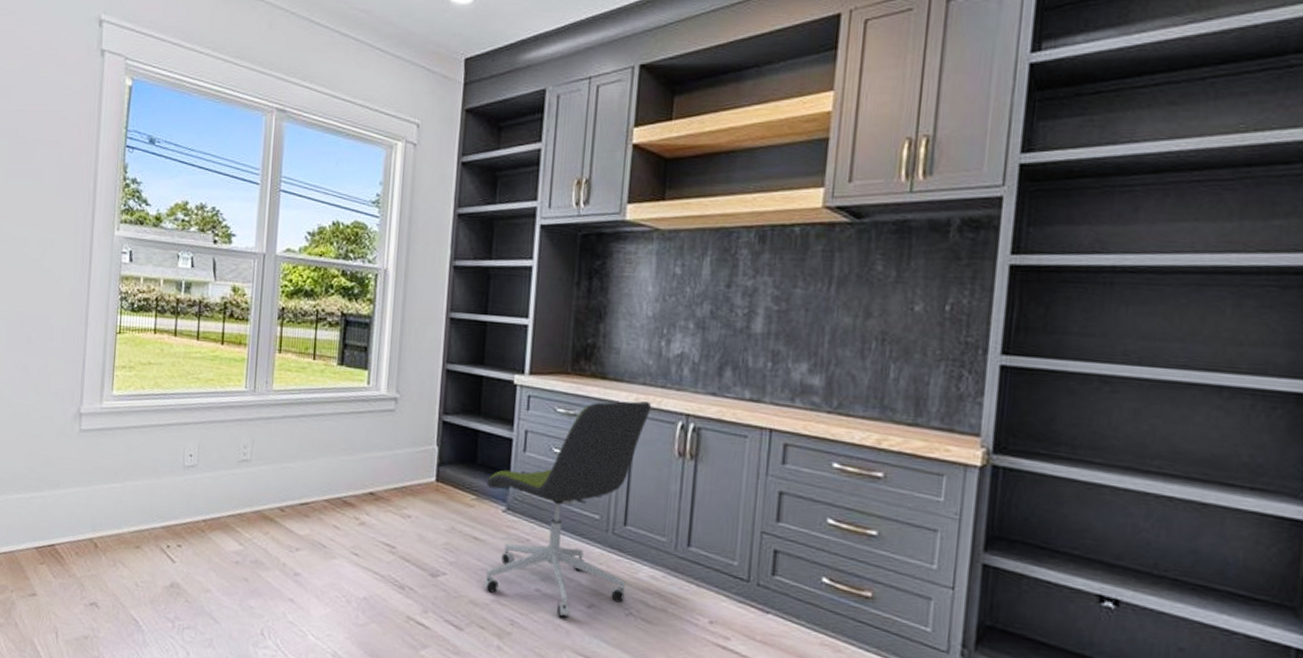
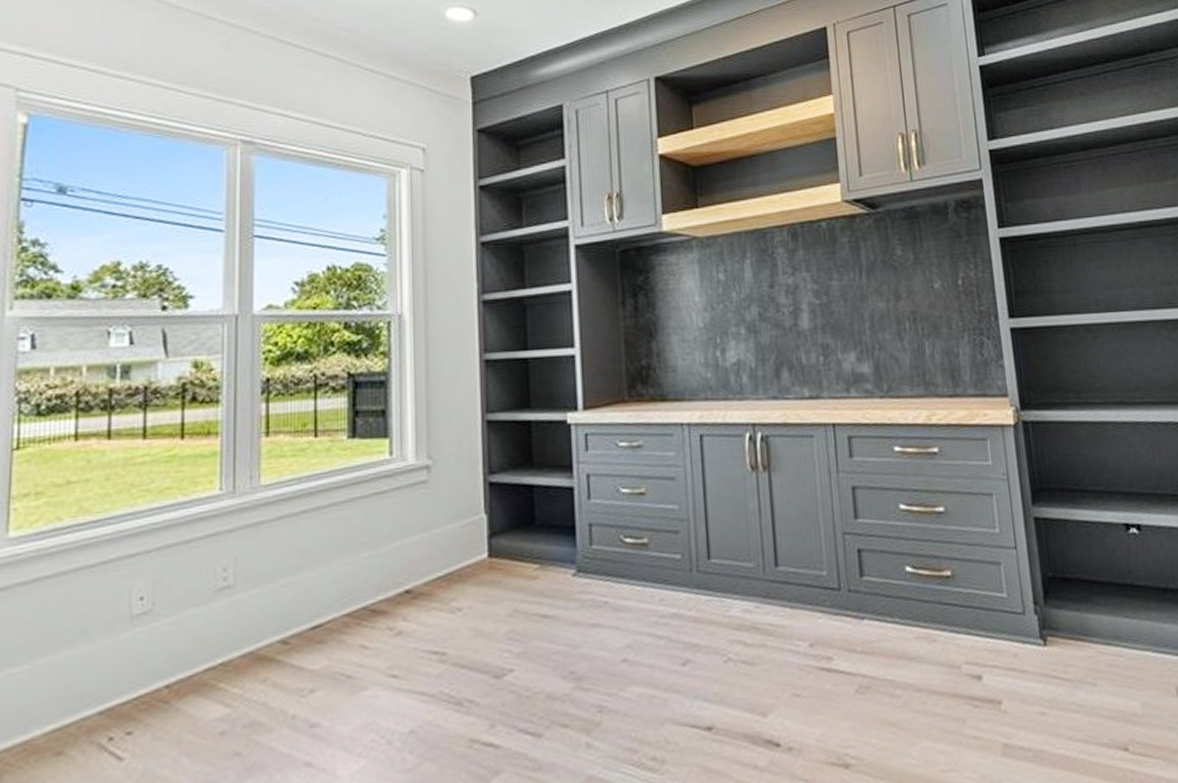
office chair: present [483,400,652,618] -> none [550,416,722,687]

